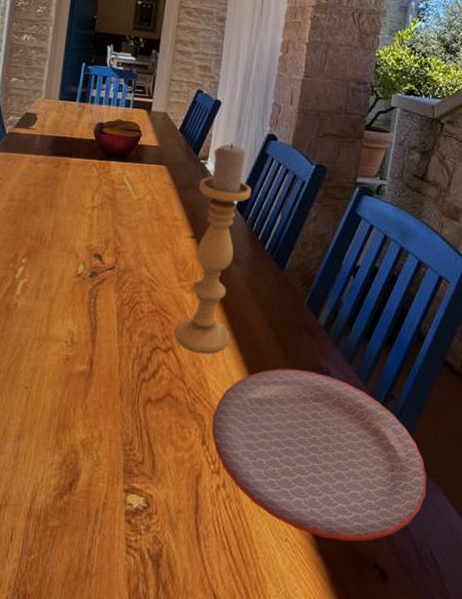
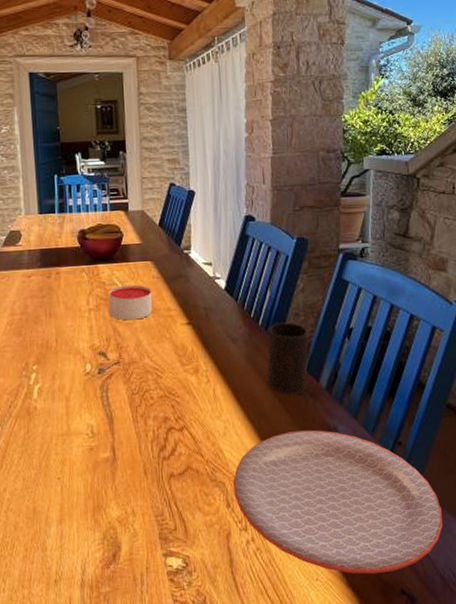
candle: none [112,186,161,225] -> present [108,284,152,321]
candle holder: present [175,143,252,354] -> none [186,229,238,428]
cup: none [265,249,314,329] -> present [267,322,309,396]

